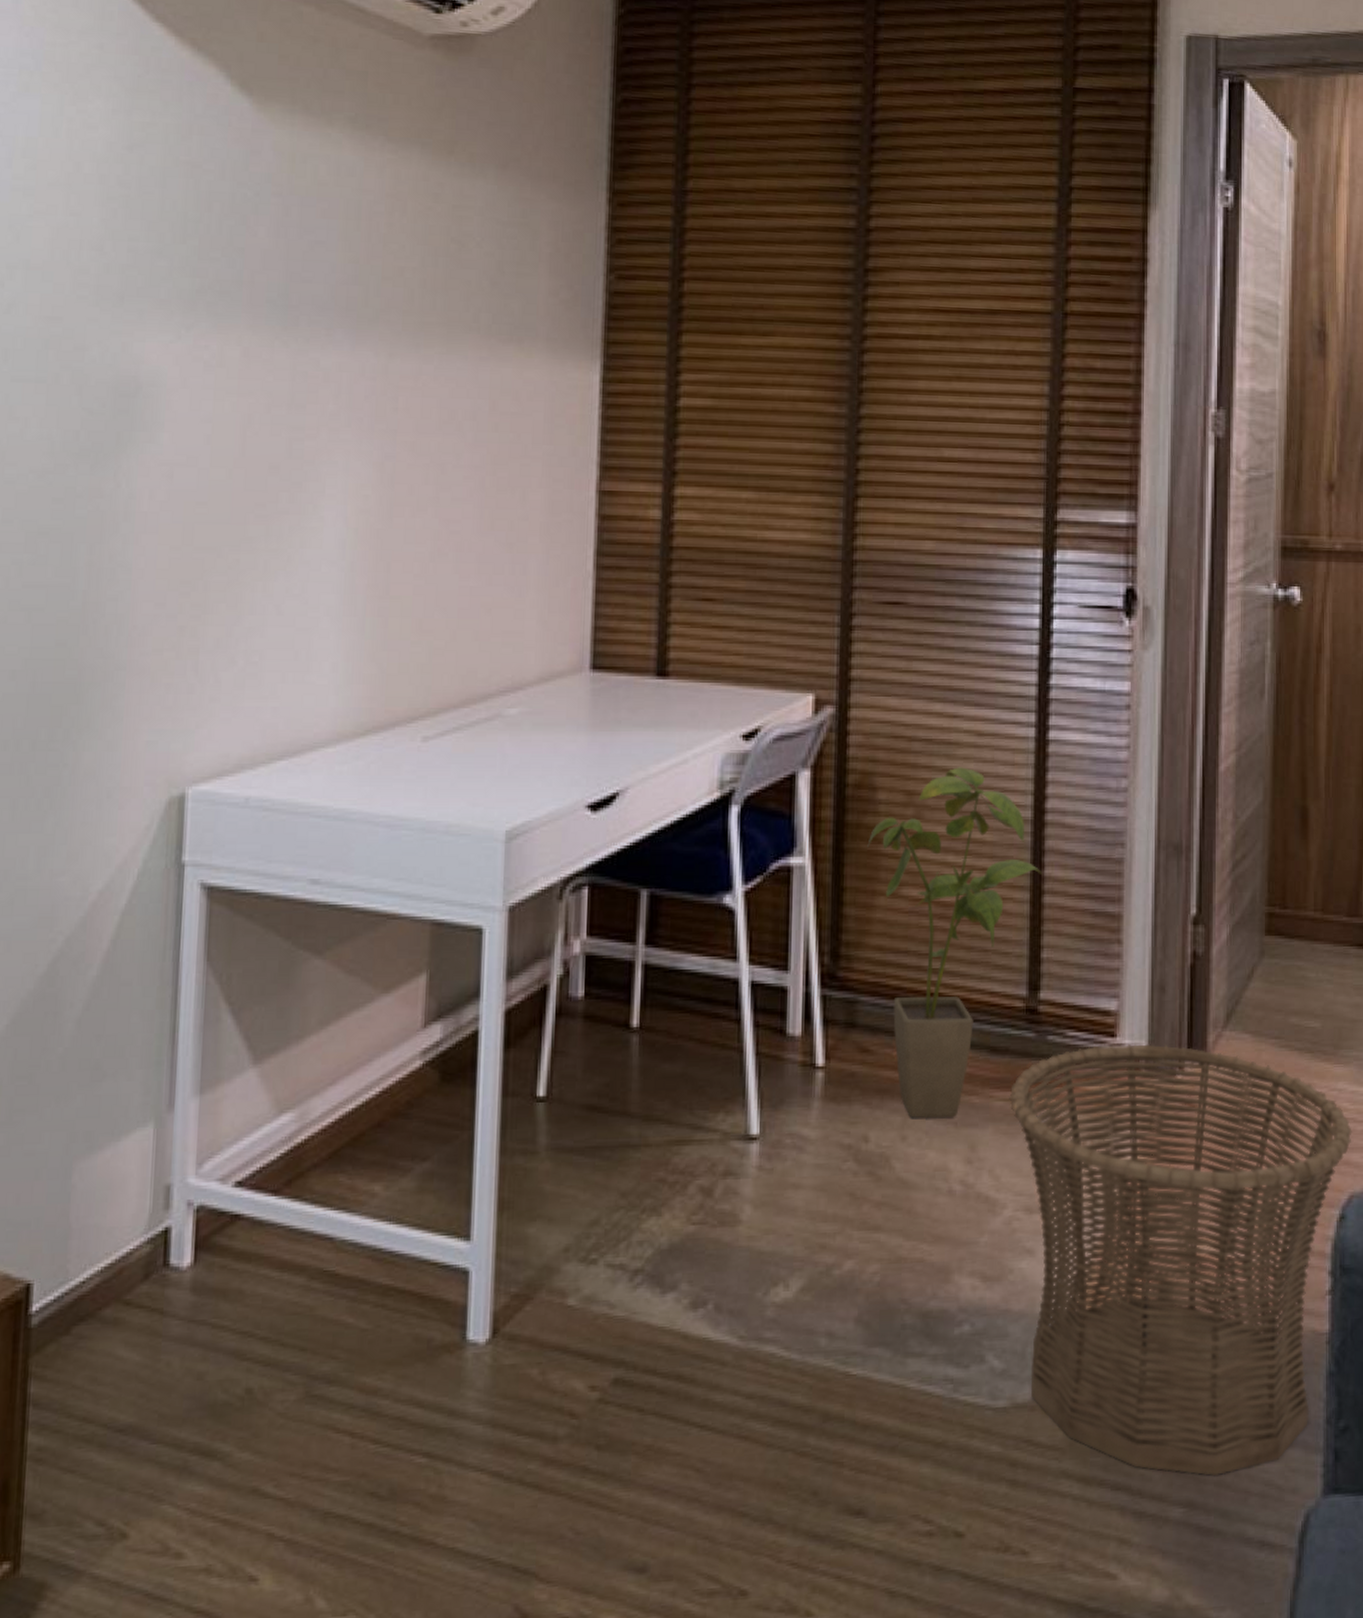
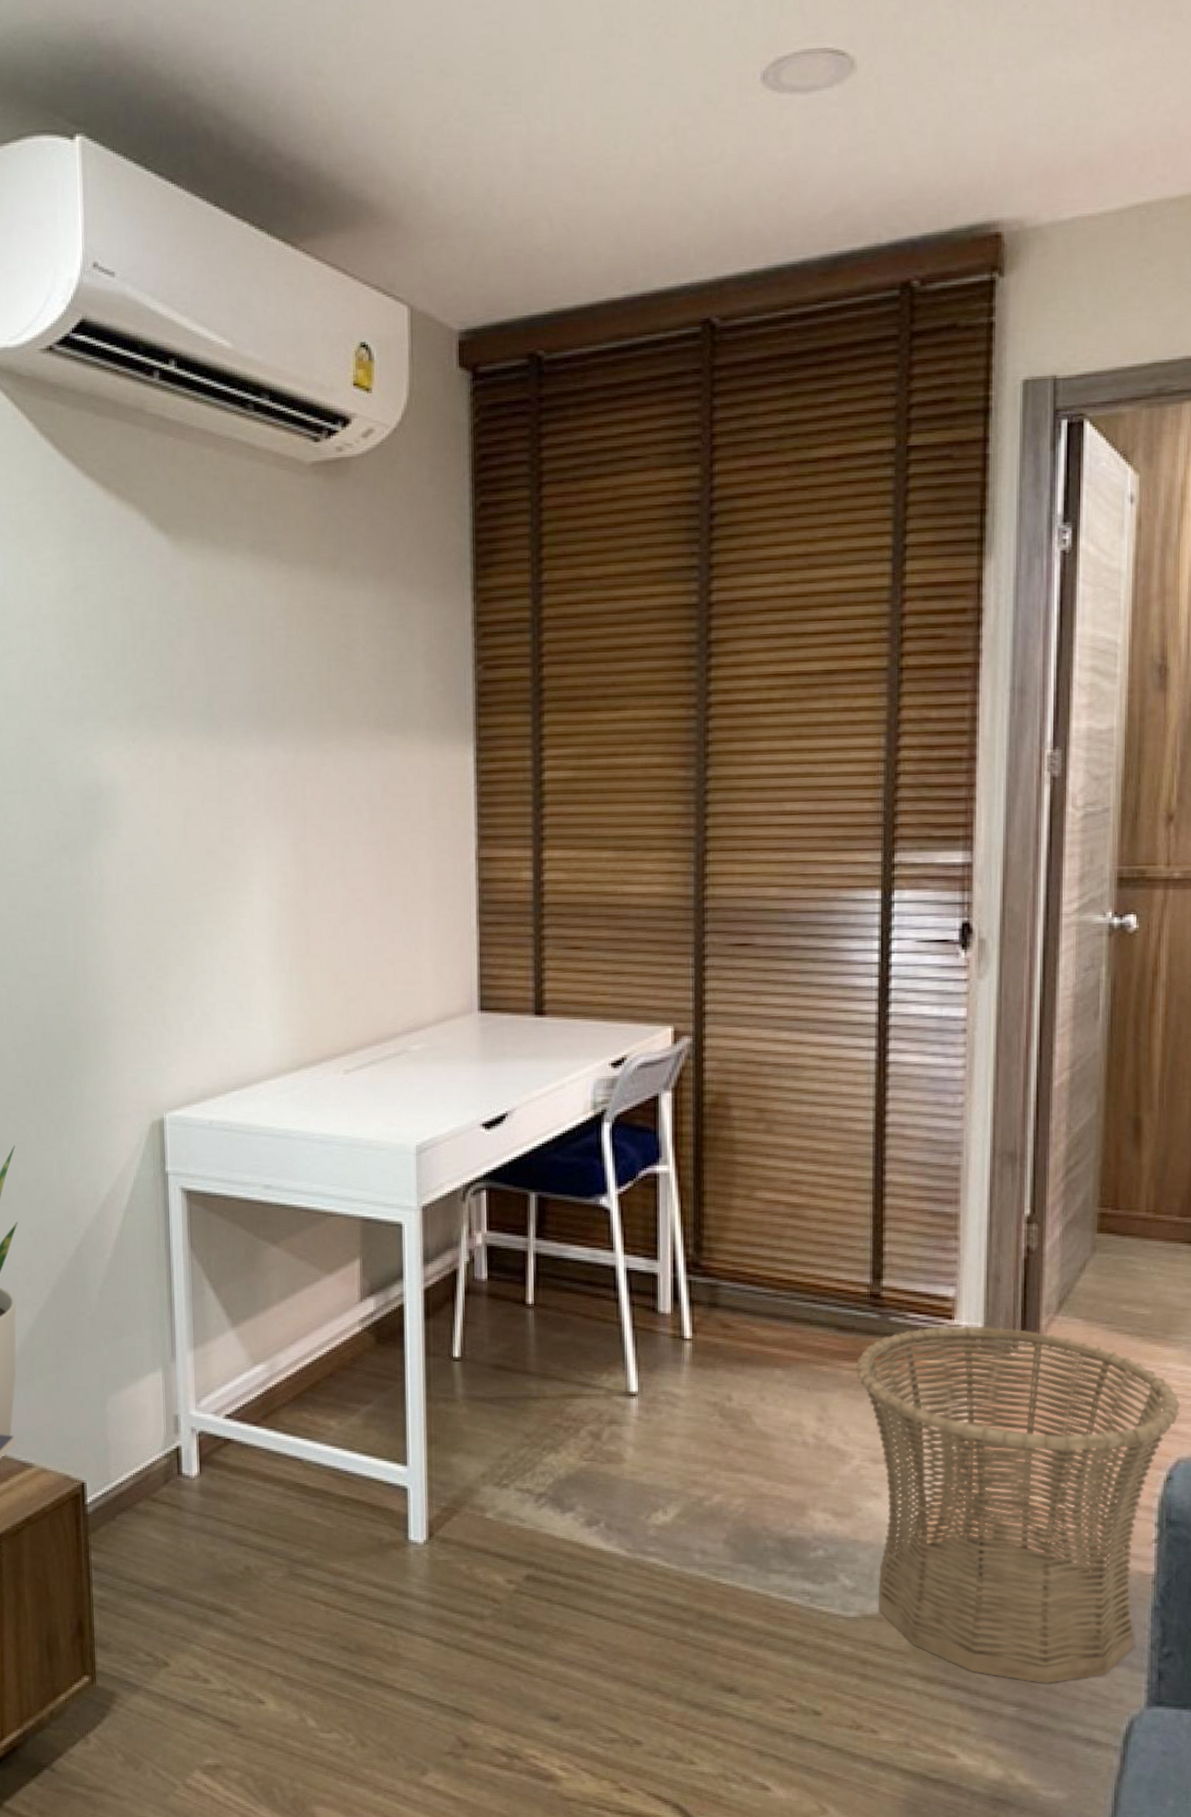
house plant: present [867,767,1043,1119] -> none [724,1087,884,1384]

